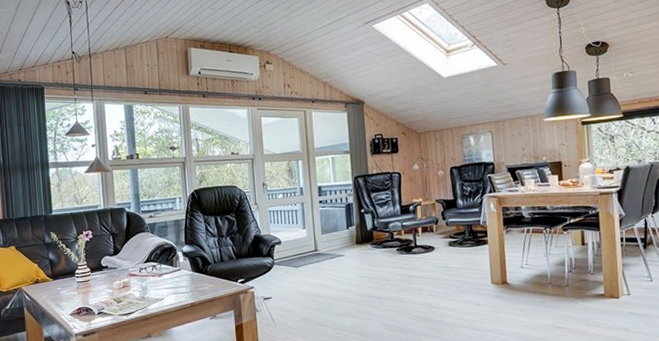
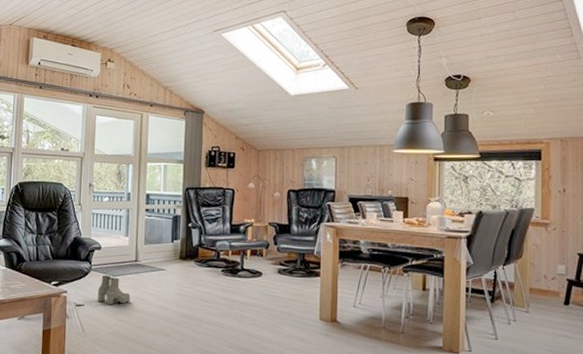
boots: none [282,268,315,295] -> present [97,276,131,306]

